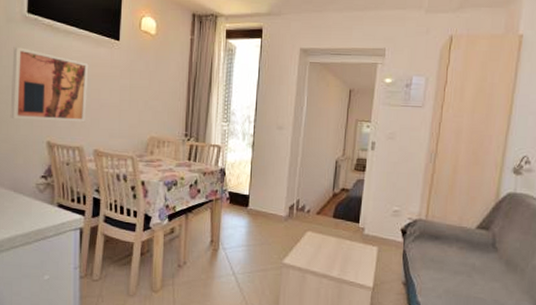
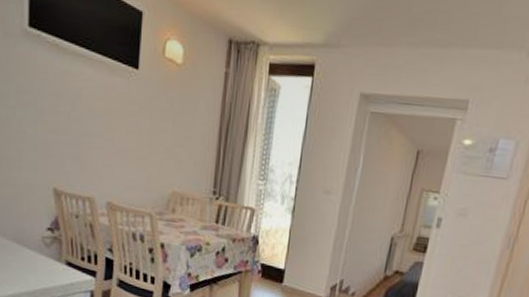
wall art: present [10,46,89,123] -> none [11,68,102,169]

